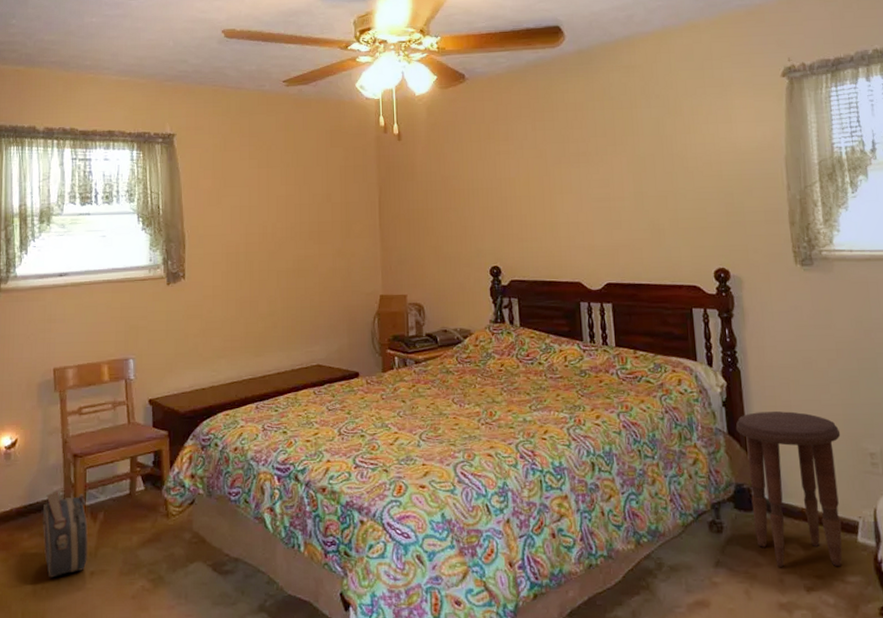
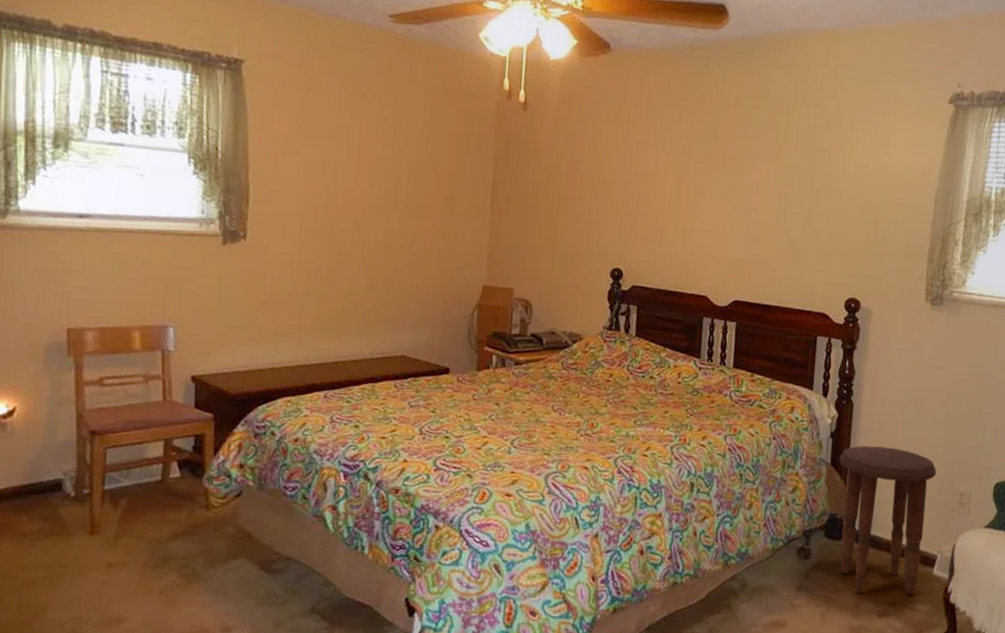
hat box: present [42,490,88,578] -> none [46,470,106,567]

